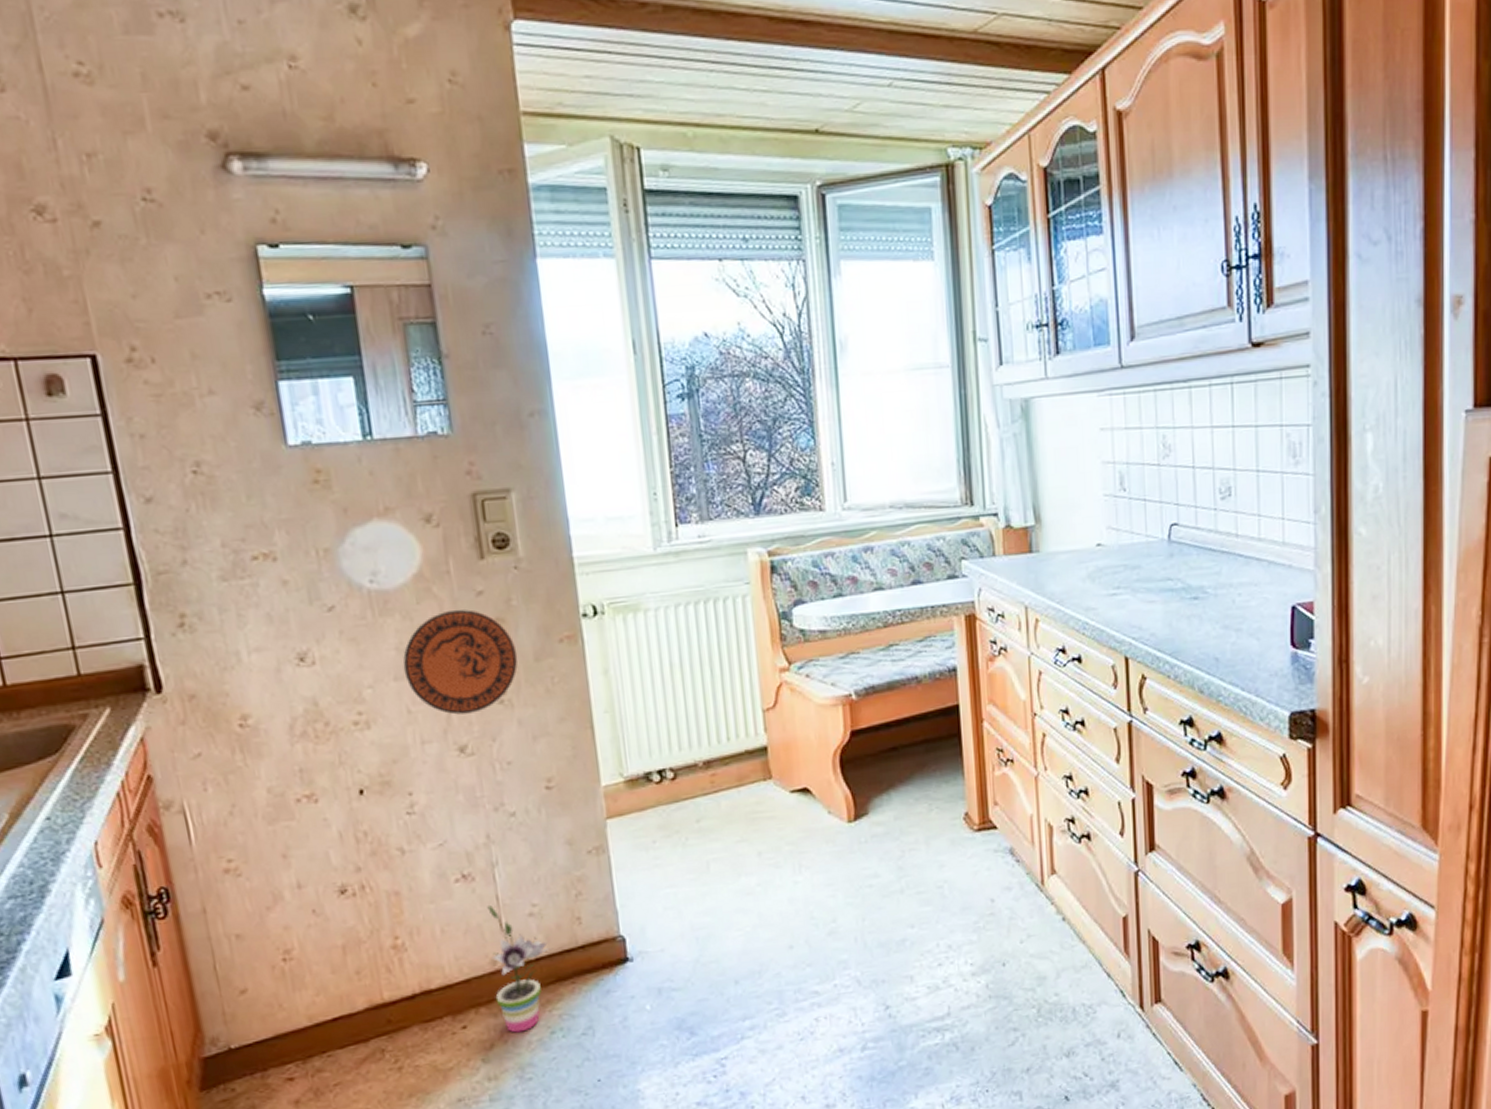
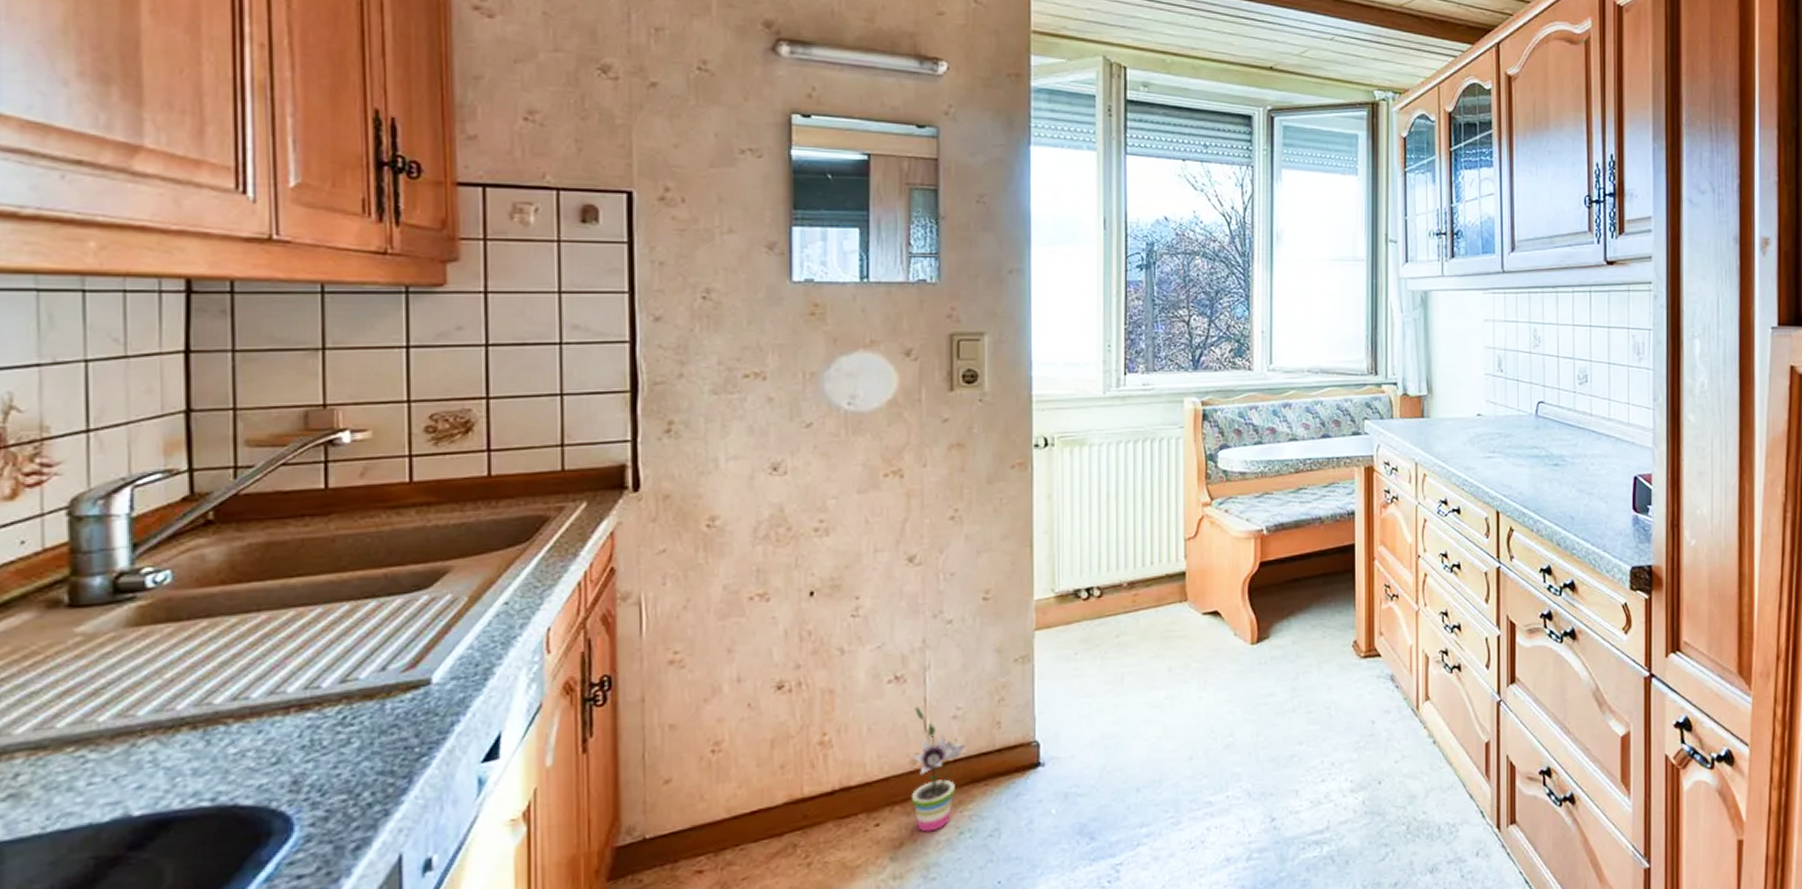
decorative plate: present [403,609,518,715] -> none [867,434,972,527]

